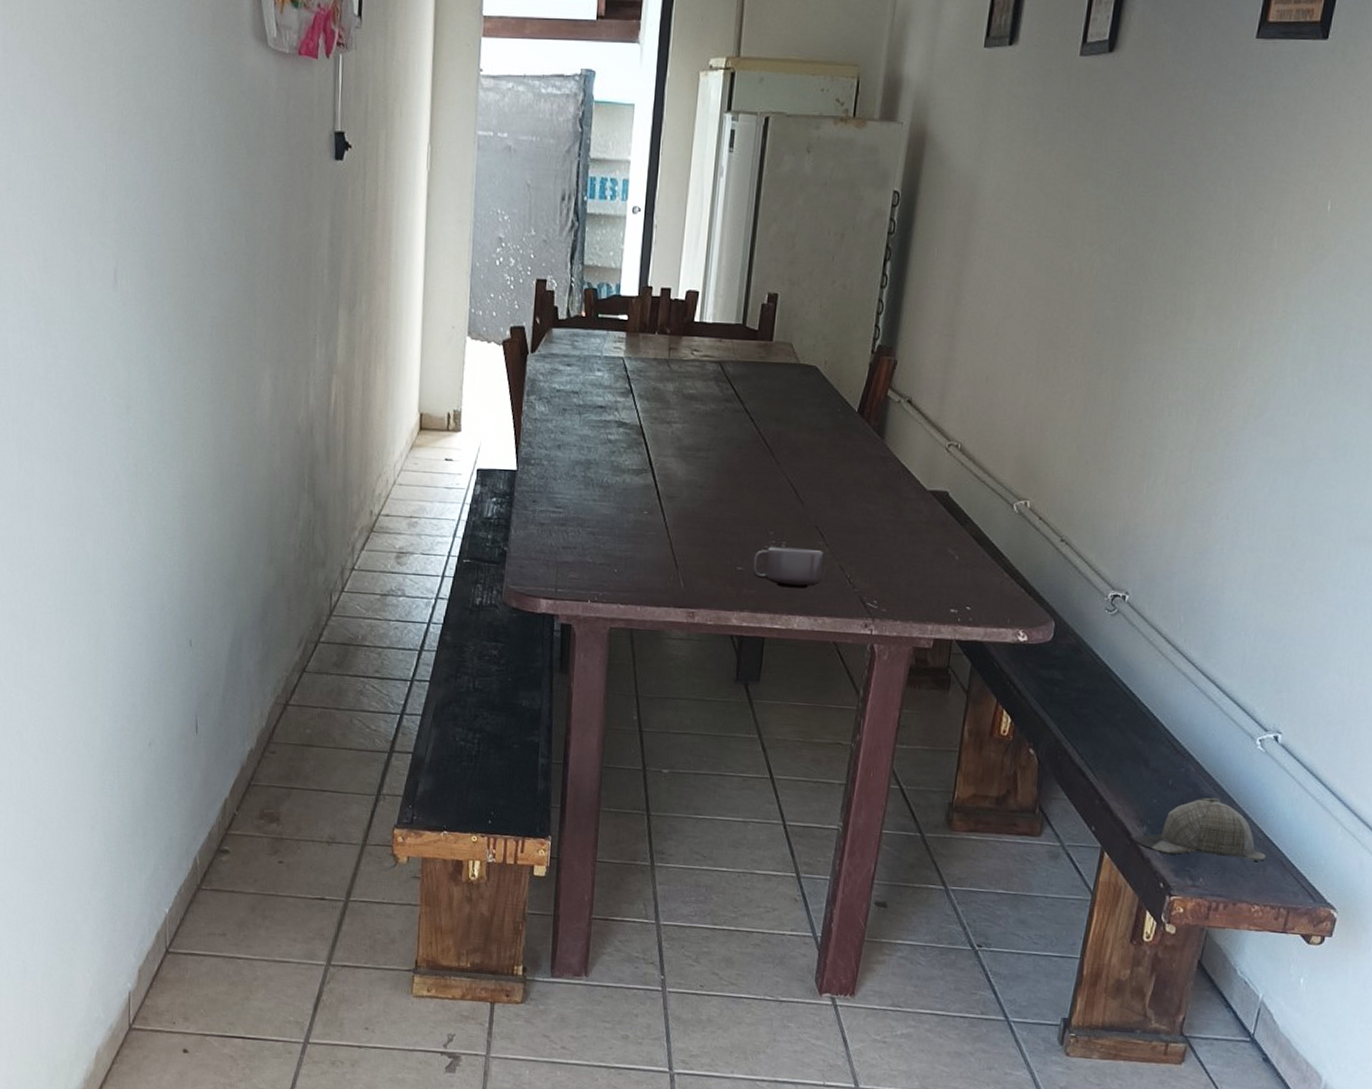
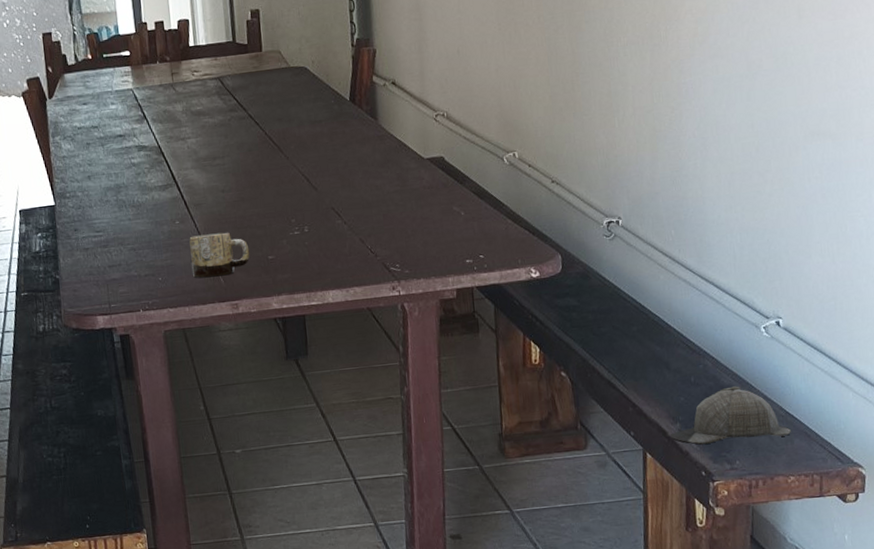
mug: none [652,530,718,580] -> present [189,232,250,279]
mug: present [753,547,824,589] -> none [282,228,346,268]

